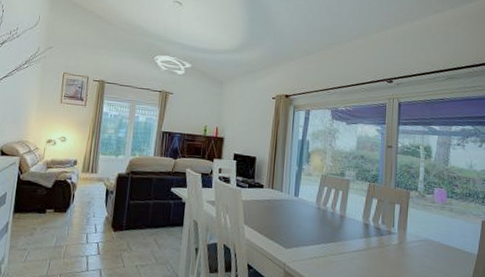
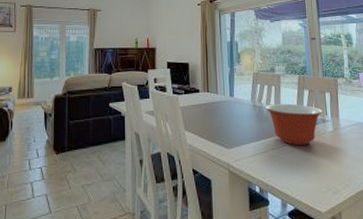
mixing bowl: none [330,209,390,256] -> present [265,103,322,146]

